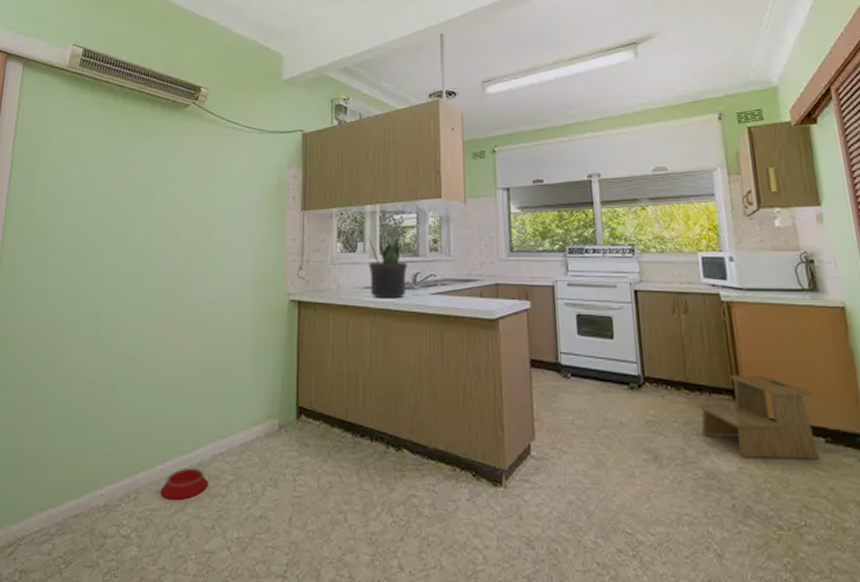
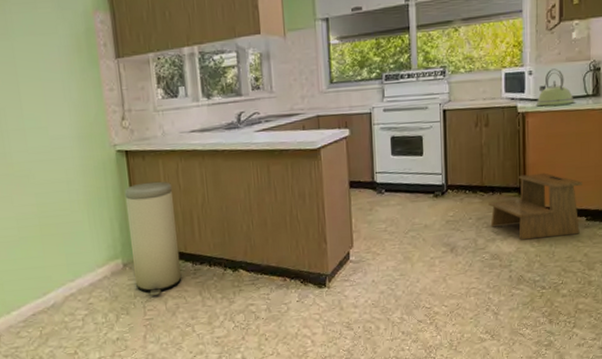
pet bowl: present [160,467,208,500] -> none [20,309,65,338]
pedal bin: none [289,336,341,468] -> present [124,181,182,296]
planter: present [368,236,408,299] -> none [189,77,231,141]
kettle: none [742,257,788,299] -> present [536,68,574,107]

